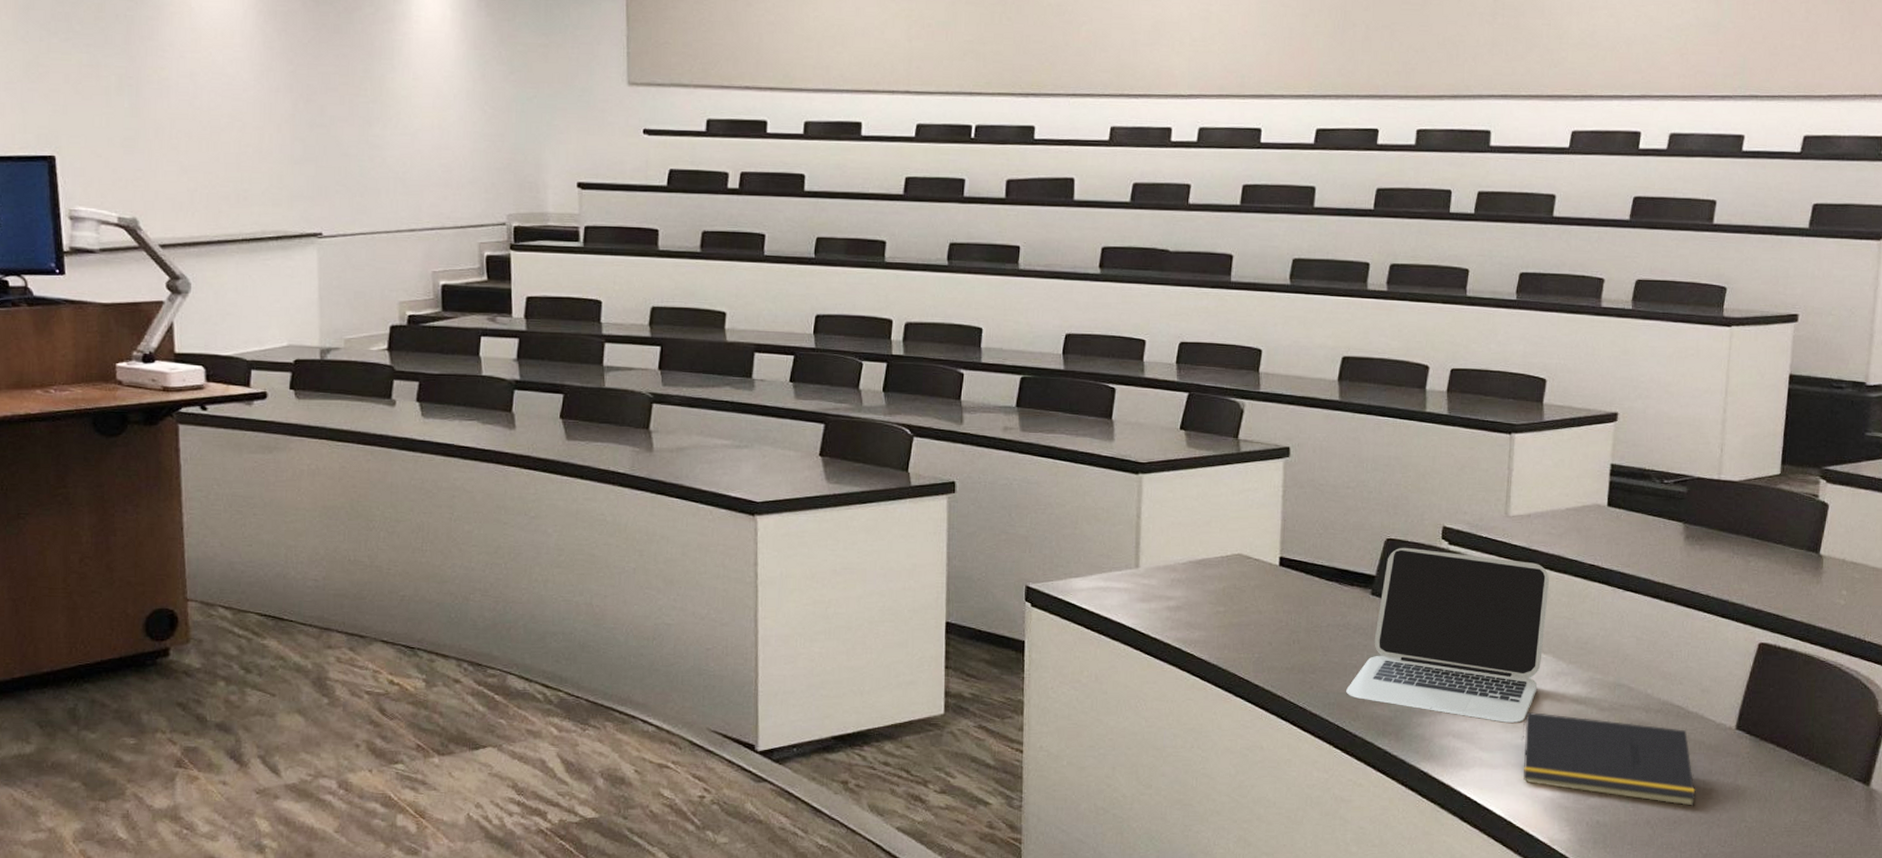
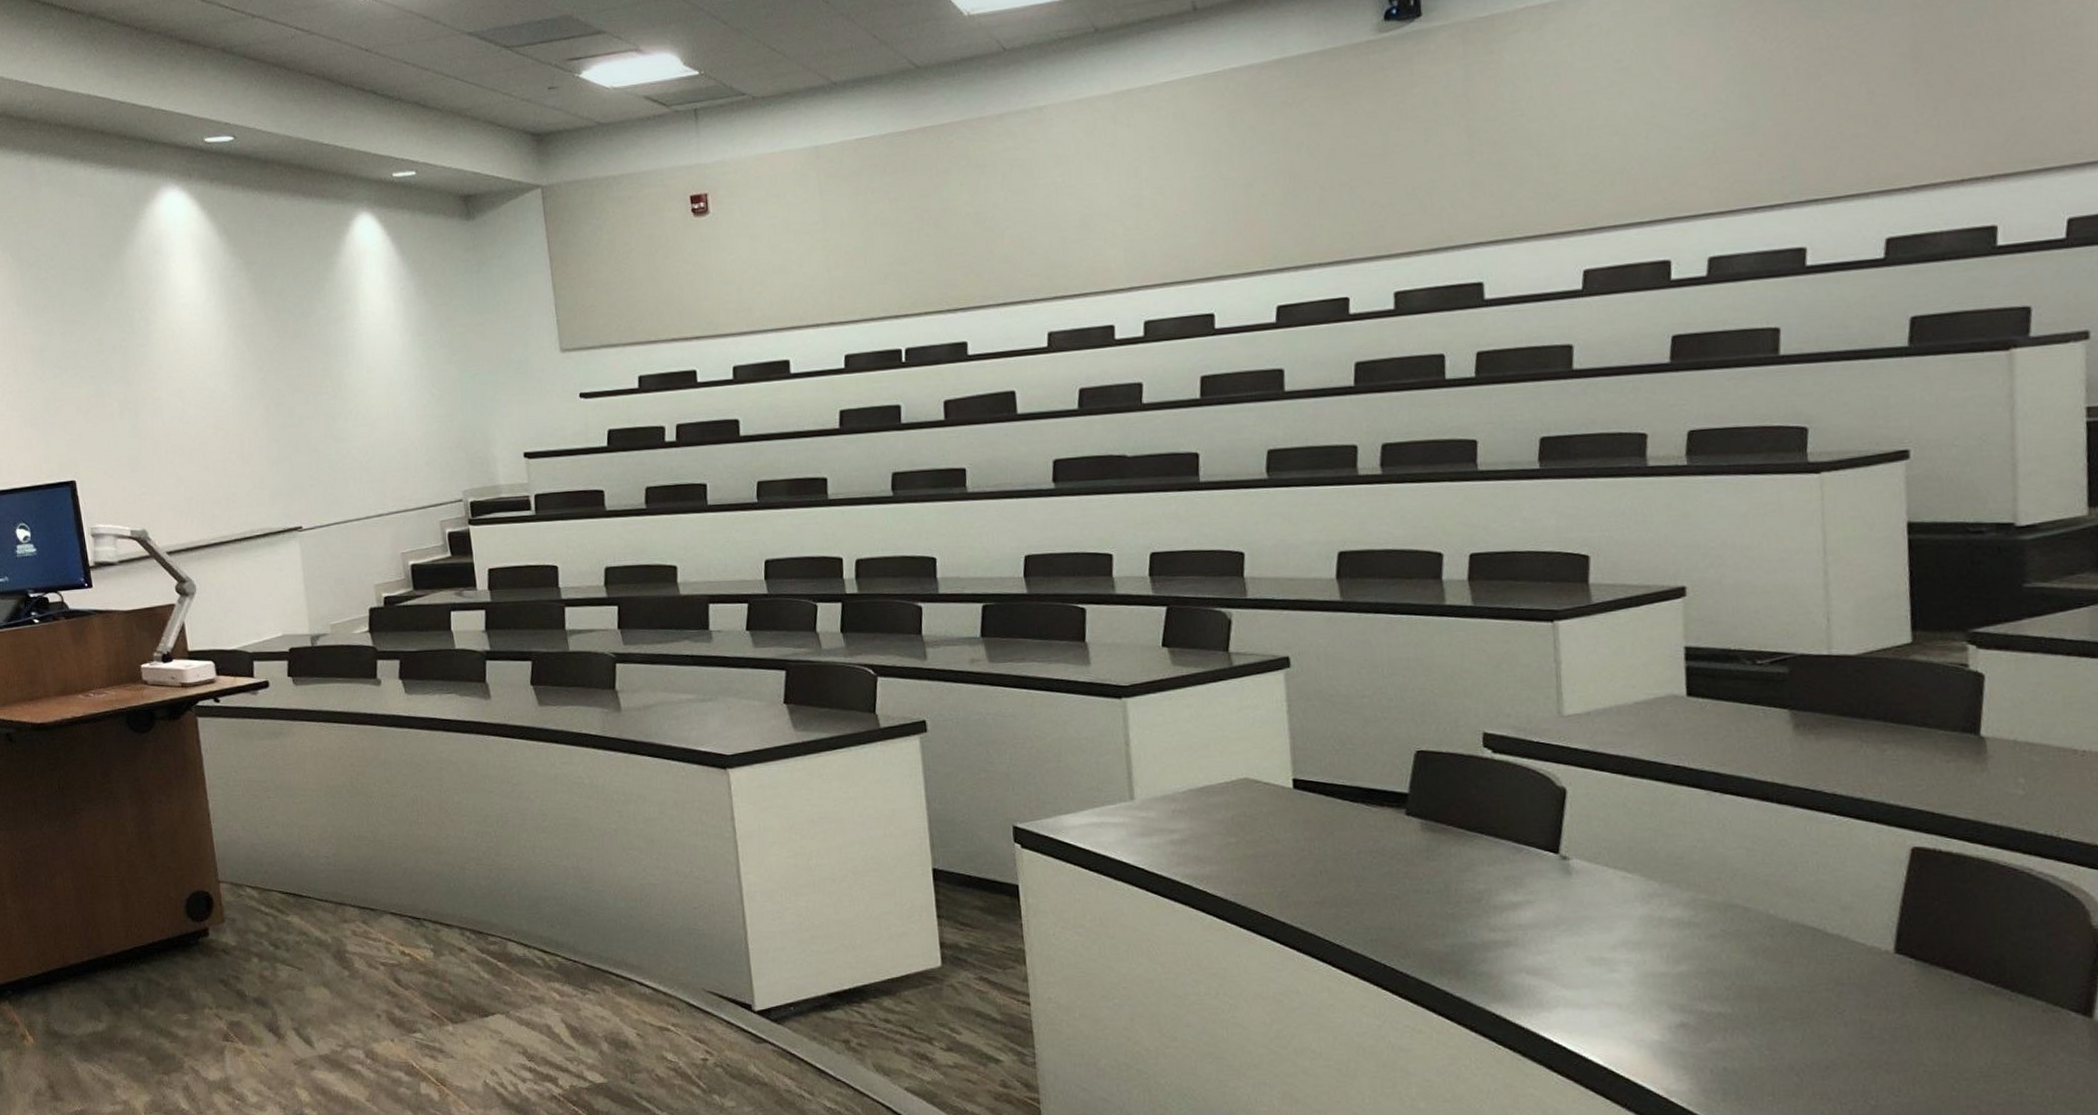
laptop: present [1346,547,1549,724] -> none [1389,759,1627,956]
notepad: present [1522,712,1696,807] -> none [1613,941,1852,1049]

